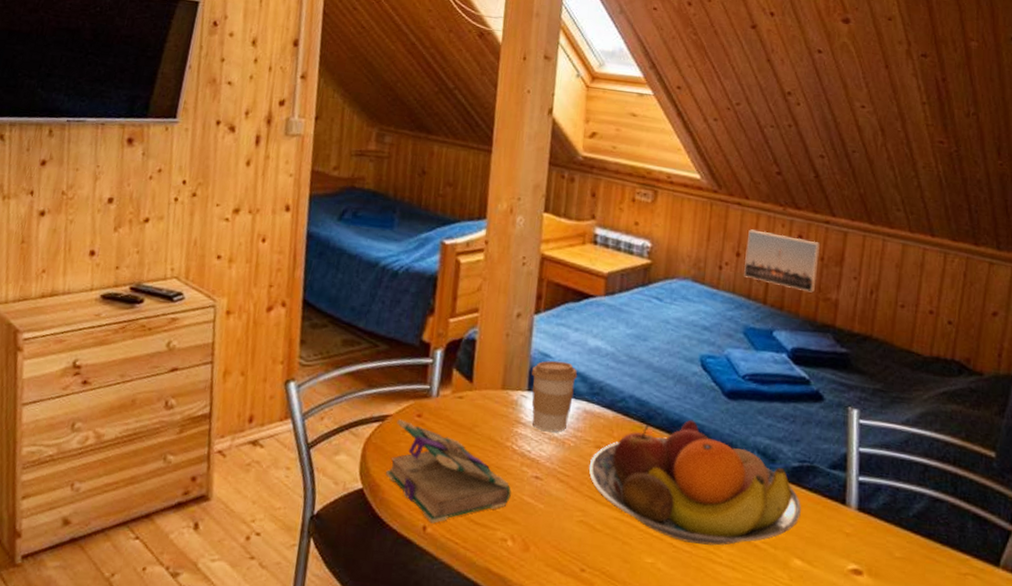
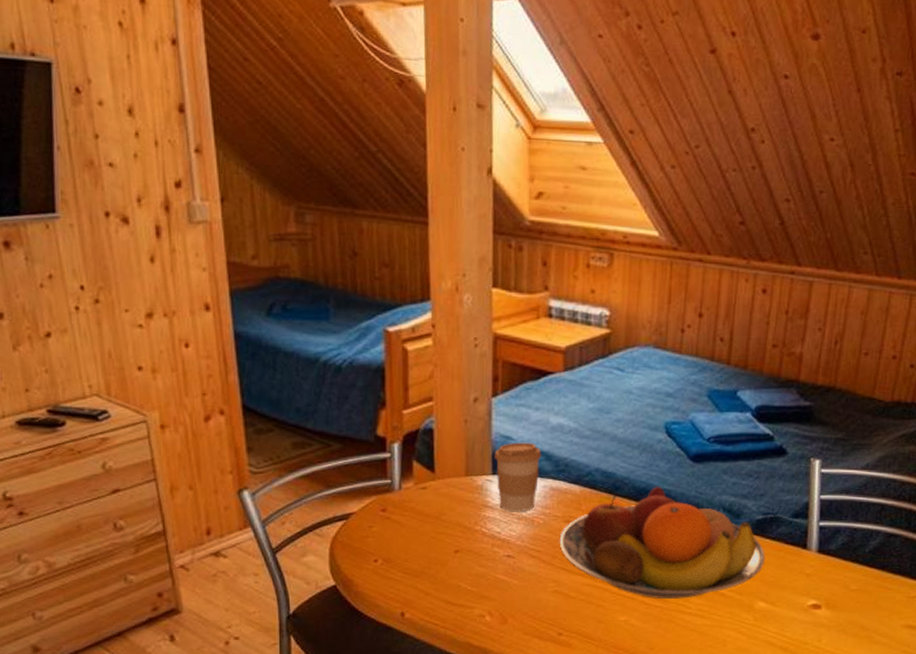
book: present [386,419,511,524] -> none [357,516,485,609]
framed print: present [743,229,821,293] -> none [706,287,786,348]

